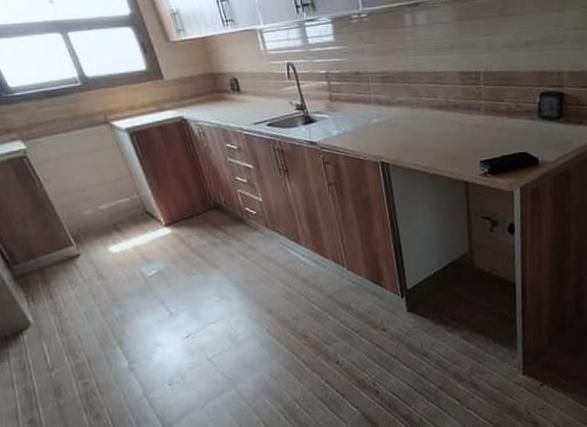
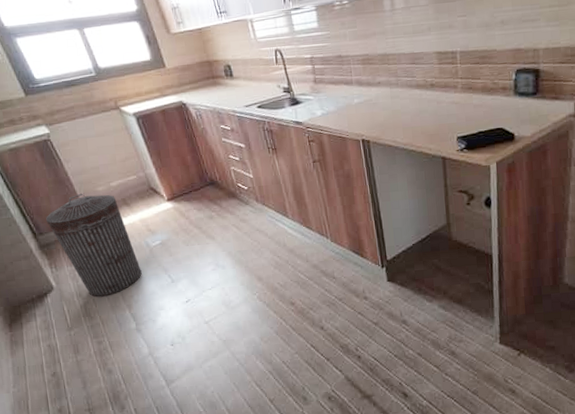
trash can: none [22,217,135,334] -> present [46,193,142,297]

